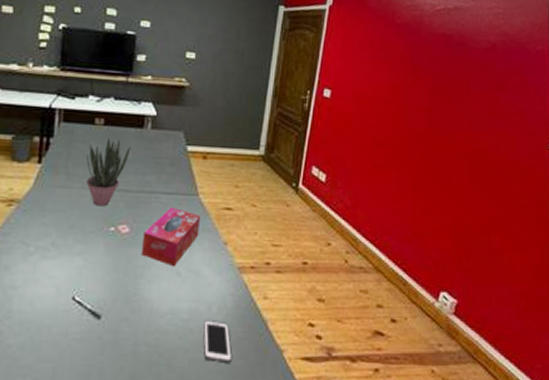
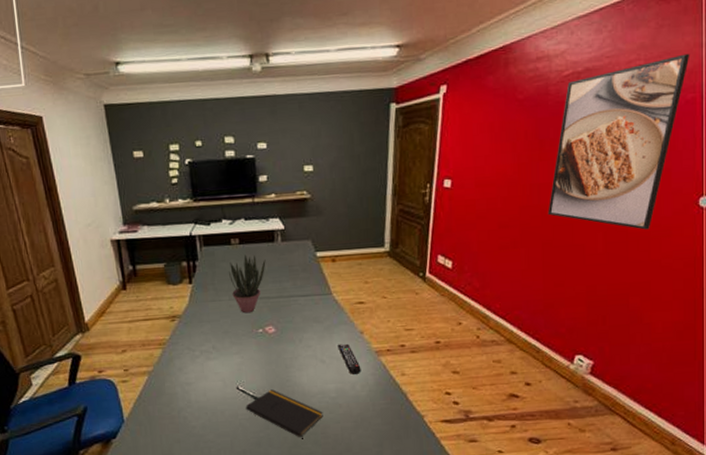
notepad: none [78,304,171,371] -> present [245,389,323,439]
tissue box: present [141,206,201,267] -> none [288,306,337,357]
remote control: none [197,254,221,293] -> present [338,343,361,374]
cell phone: present [203,320,232,363] -> none [350,396,378,429]
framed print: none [418,10,539,167] -> present [547,53,690,230]

